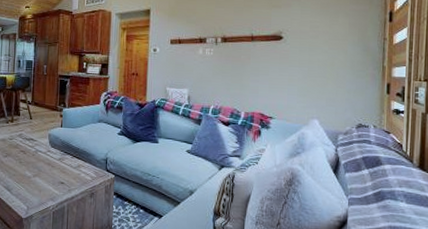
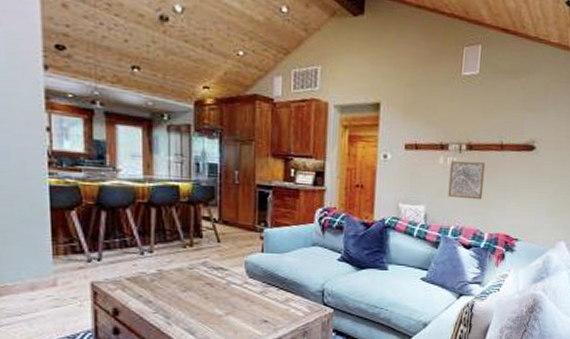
wall art: none [207,51,239,83] -> present [448,161,486,200]

